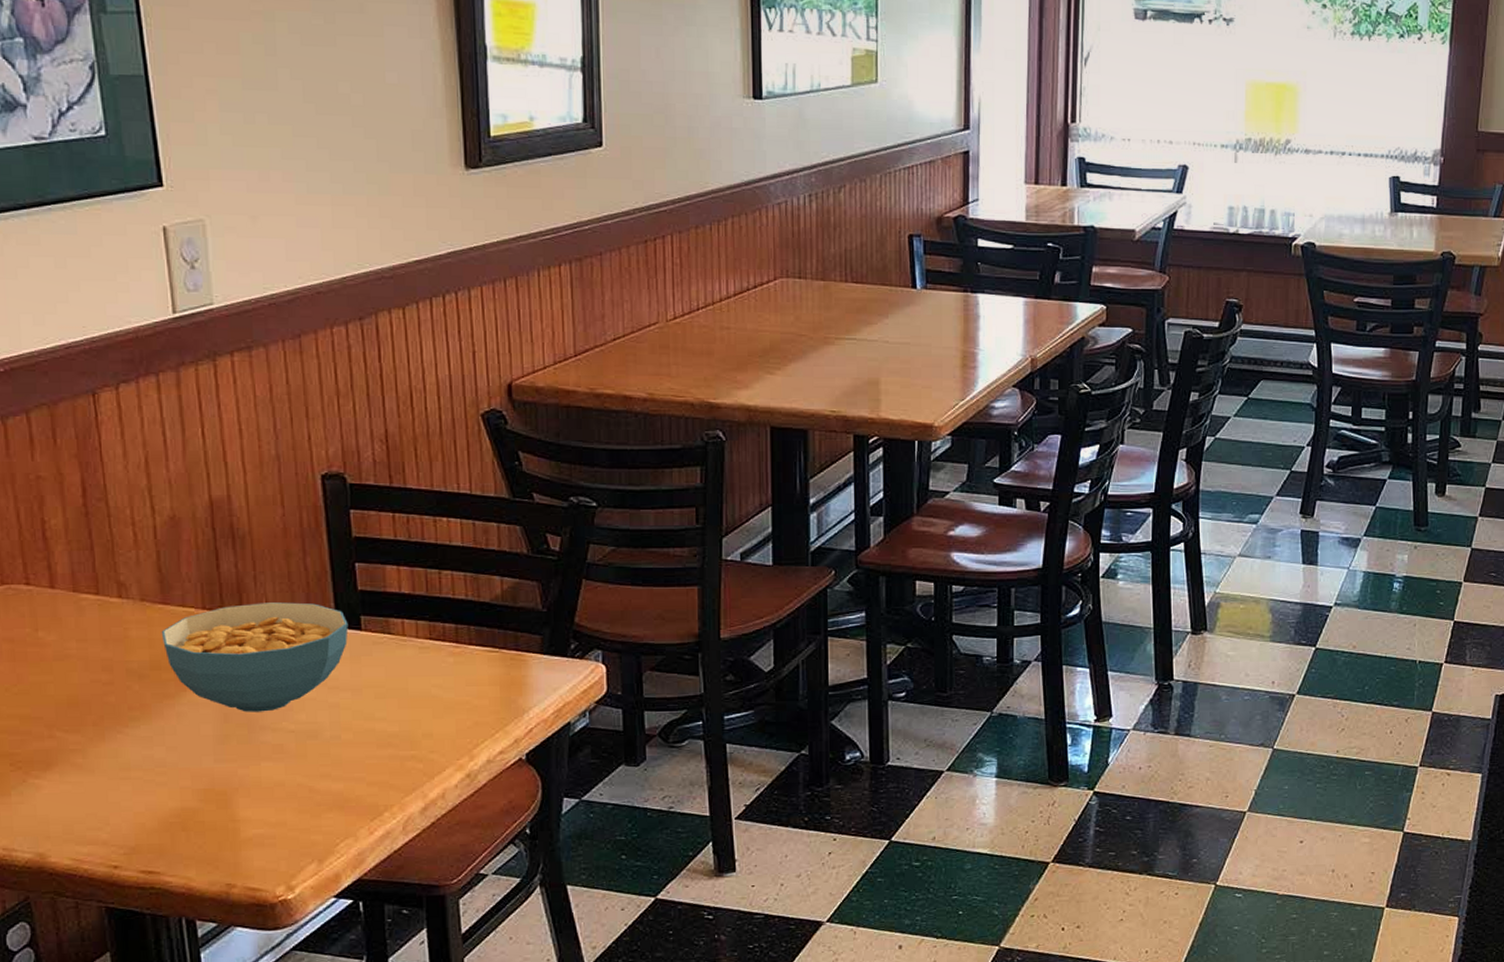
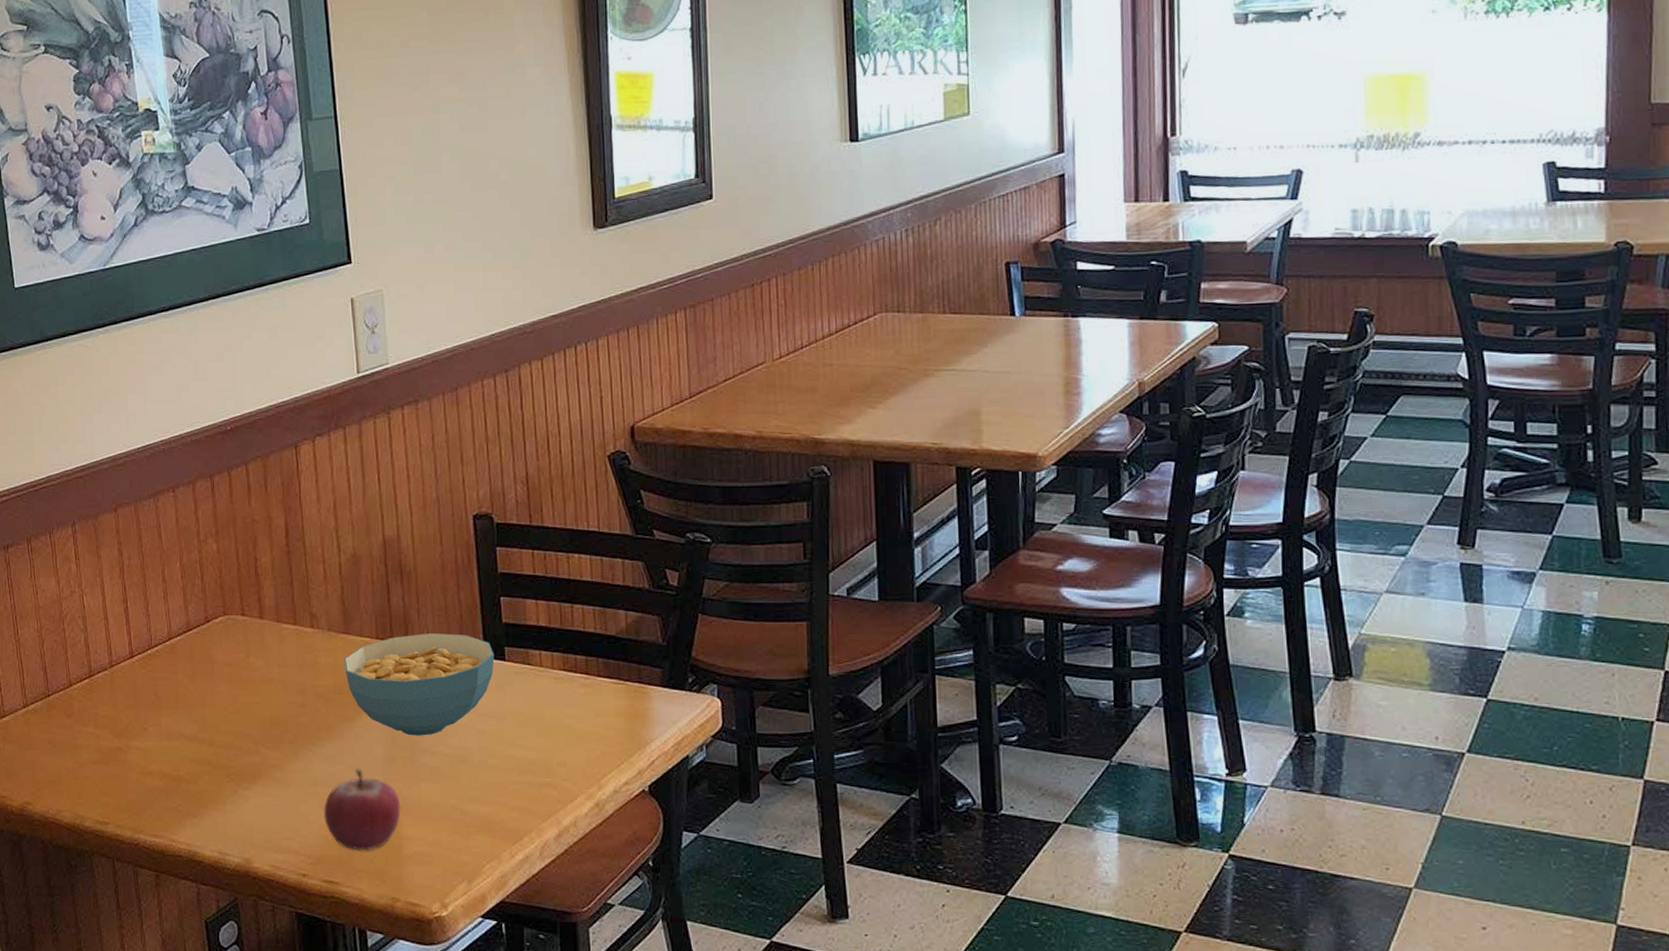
fruit: none [138,749,236,837] -> present [323,768,401,851]

